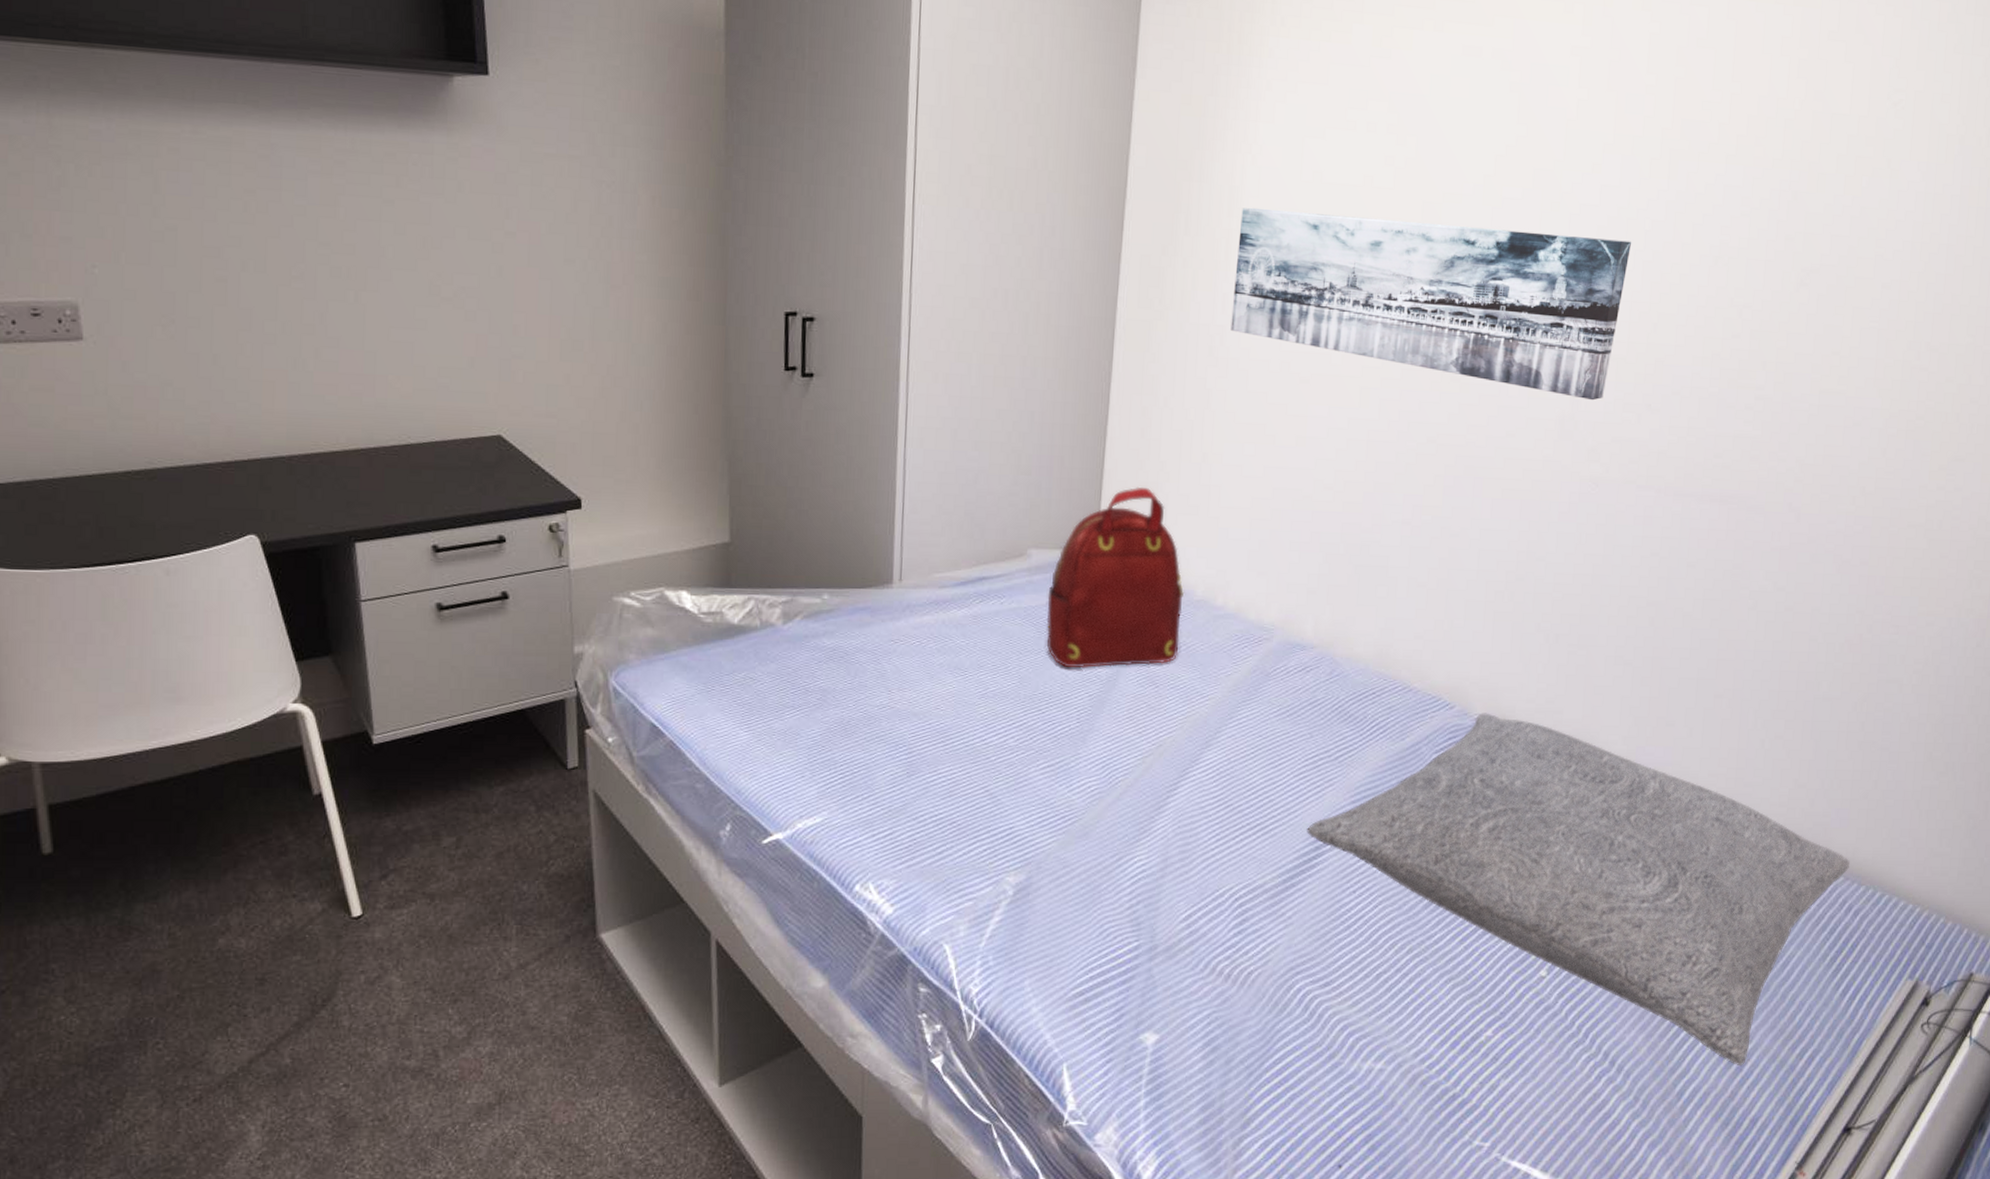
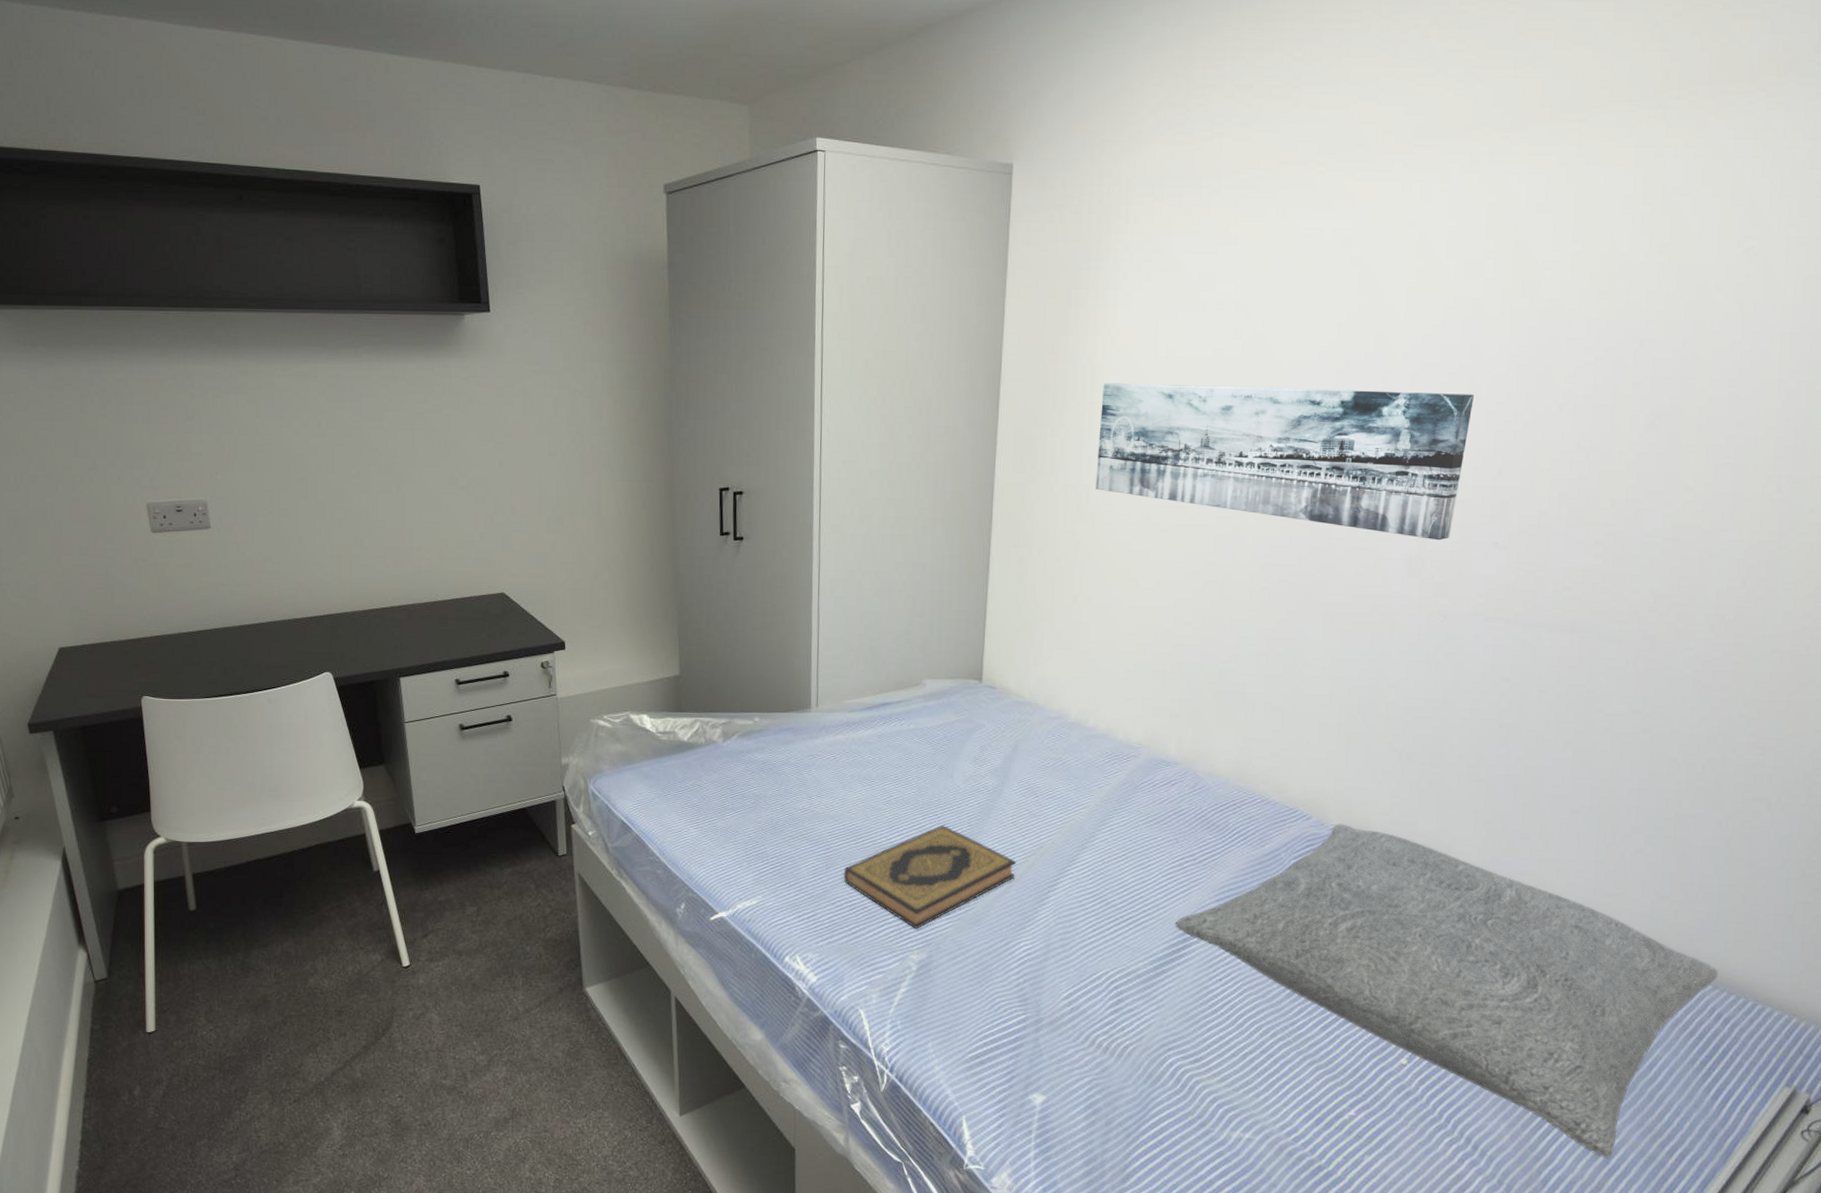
hardback book: none [928,722,1132,845] -> present [843,825,1017,929]
backpack: present [1046,486,1185,668] -> none [940,625,1060,780]

